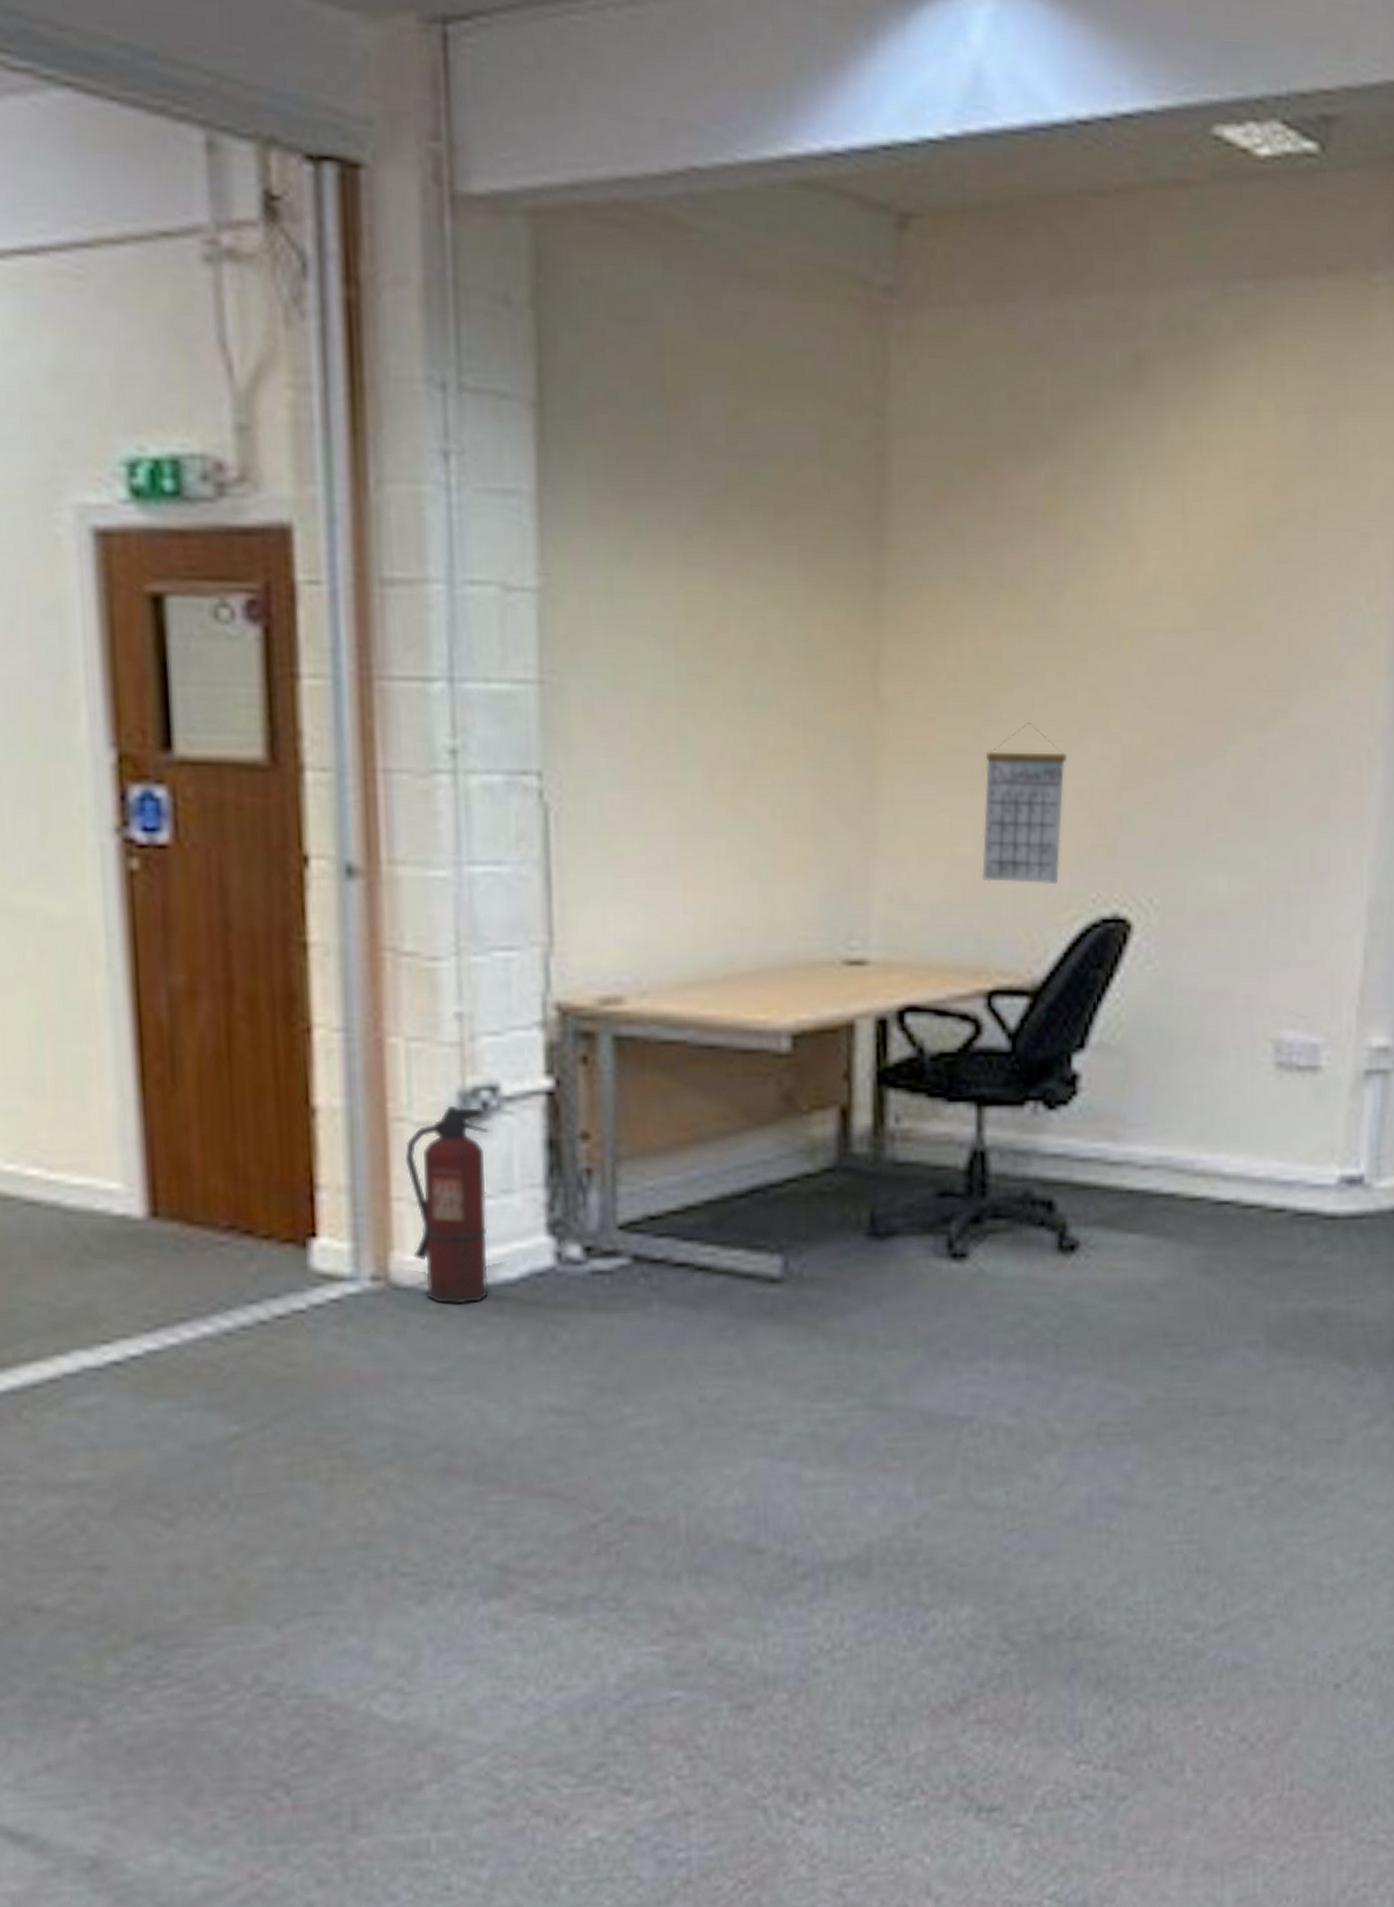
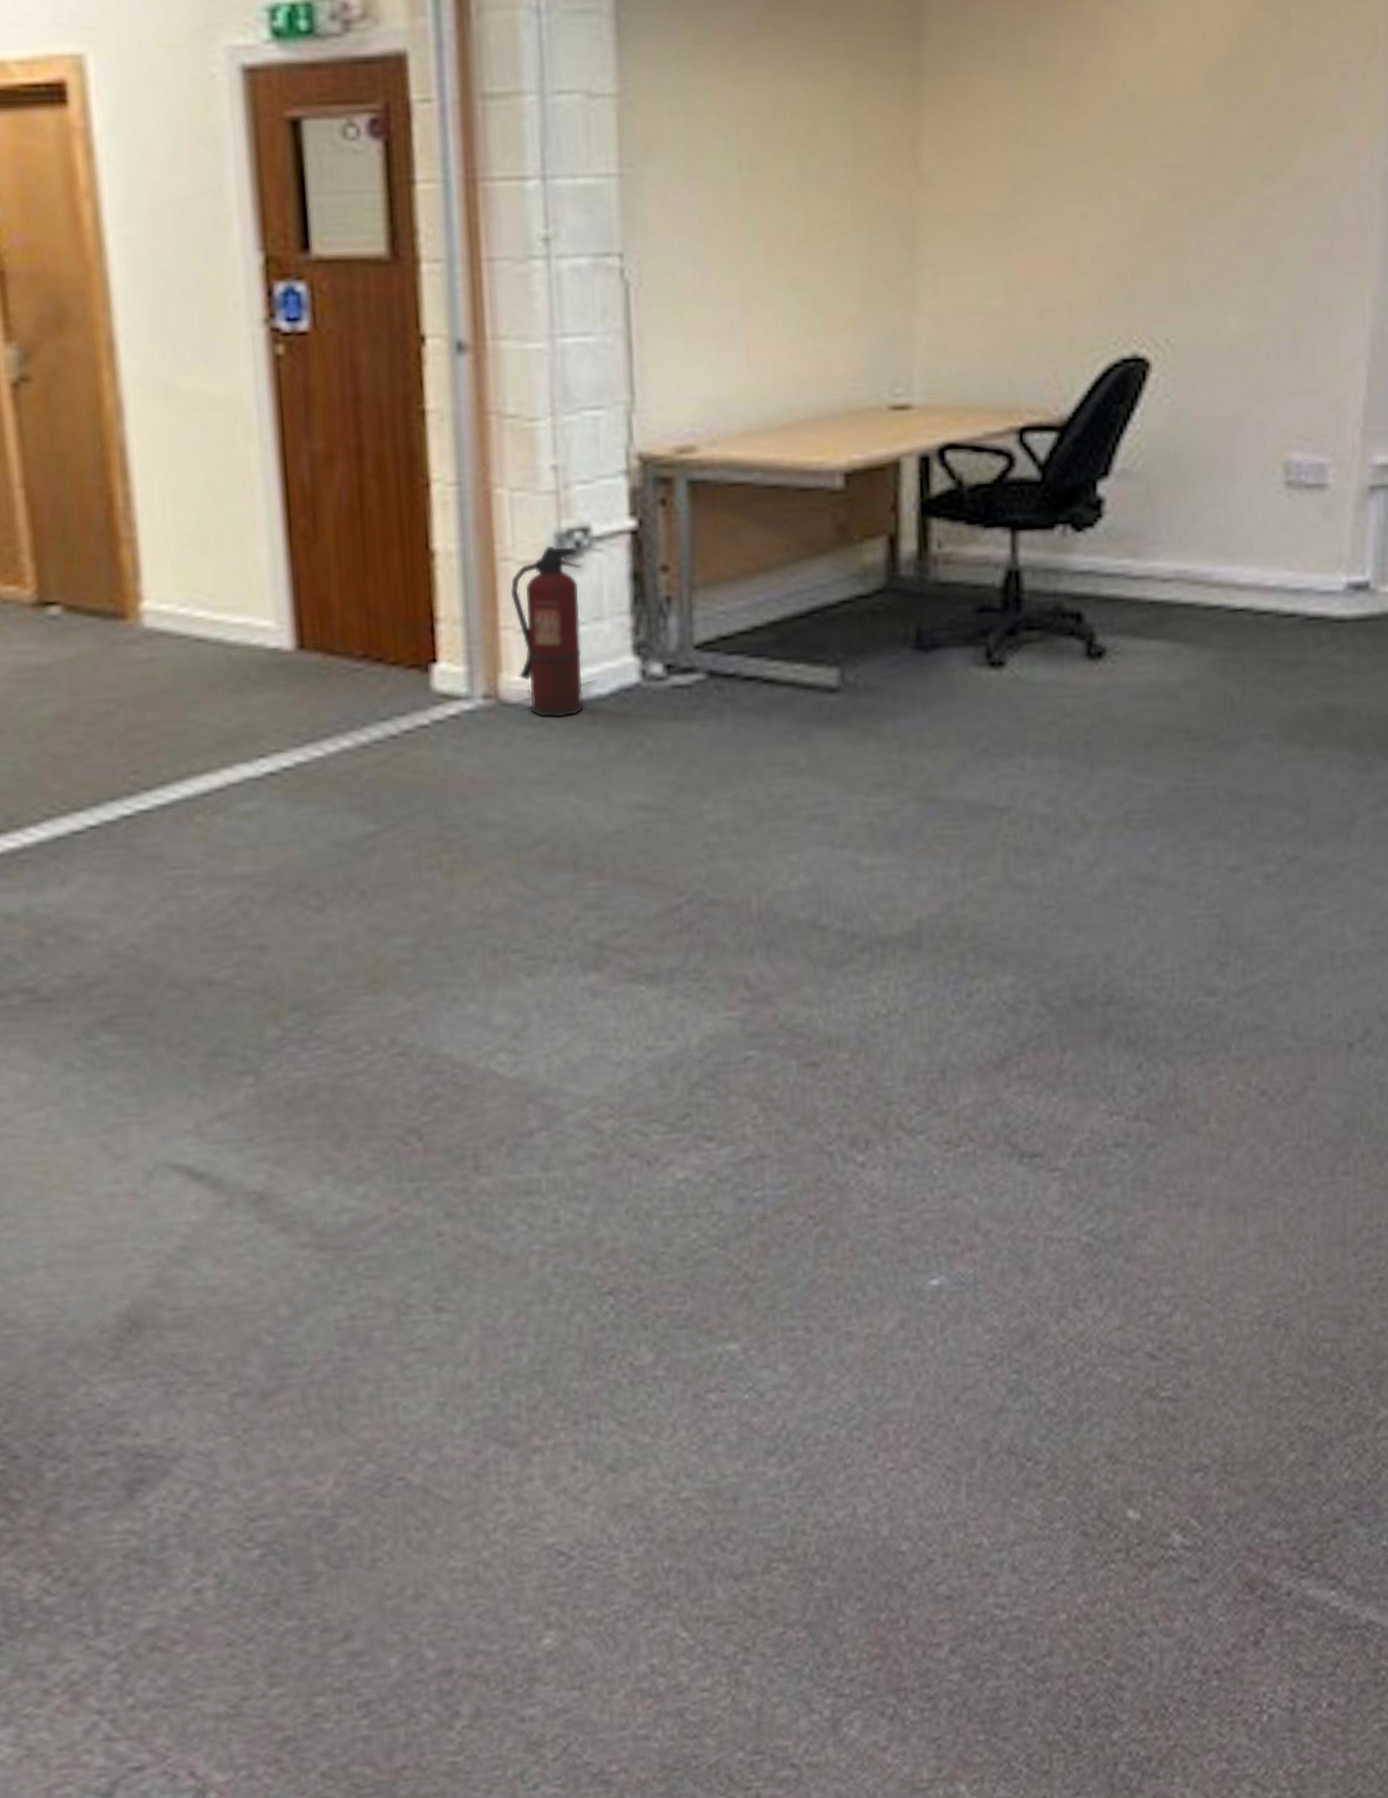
calendar: present [982,723,1067,885] -> none [1012,187,1088,331]

